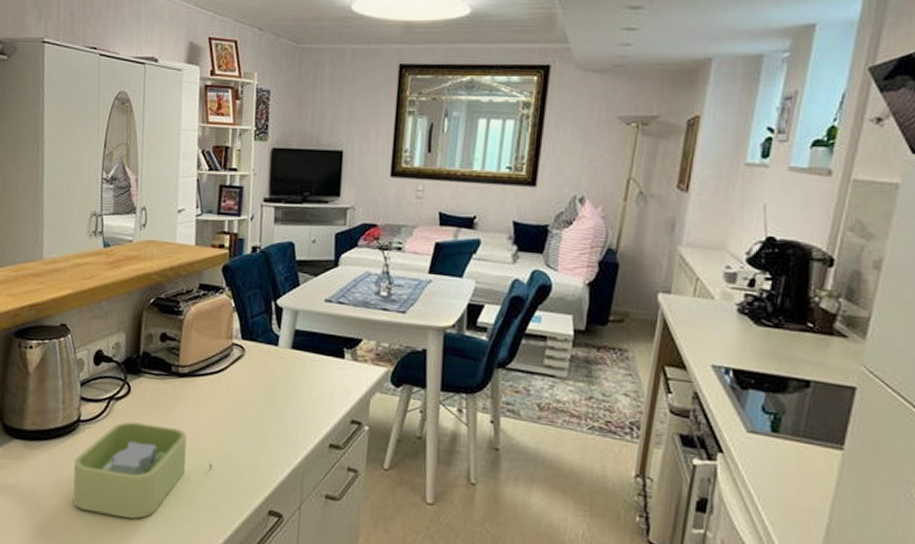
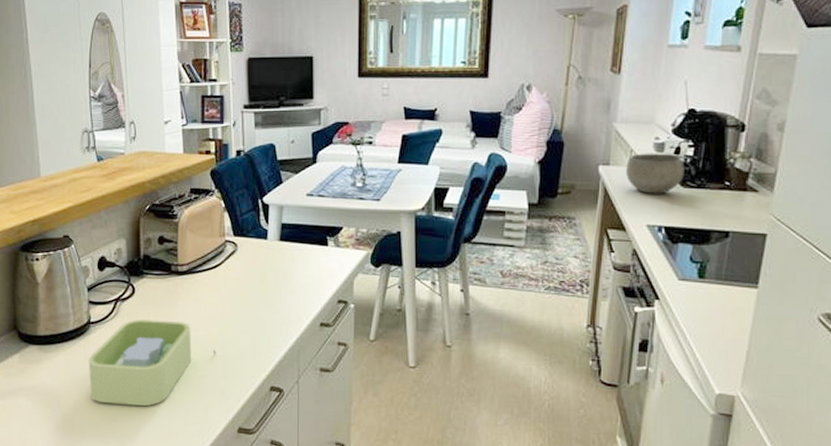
bowl: none [690,283,760,331] -> present [626,153,685,194]

